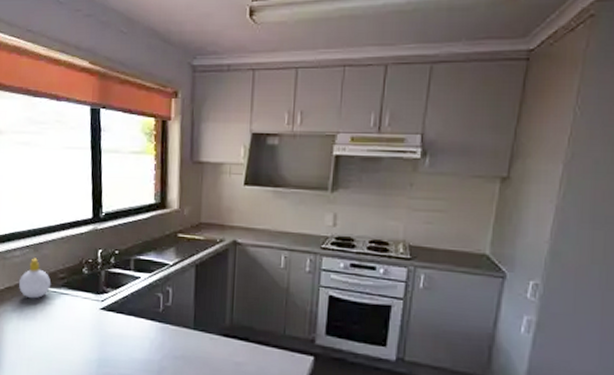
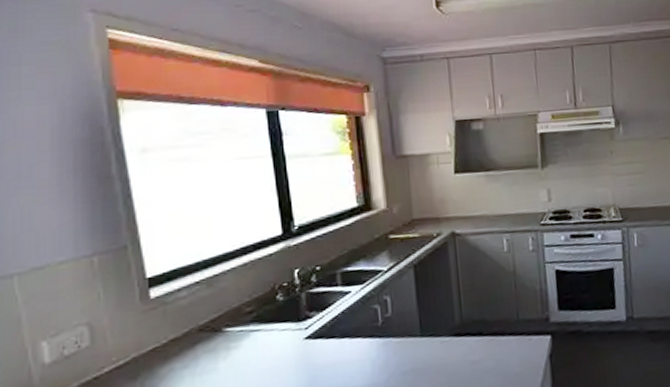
soap bottle: present [18,258,52,299] -> none [188,294,236,347]

